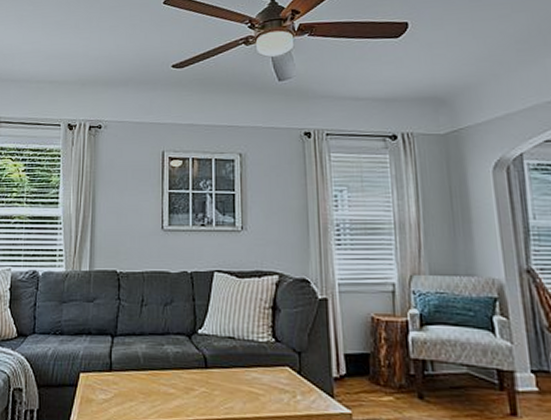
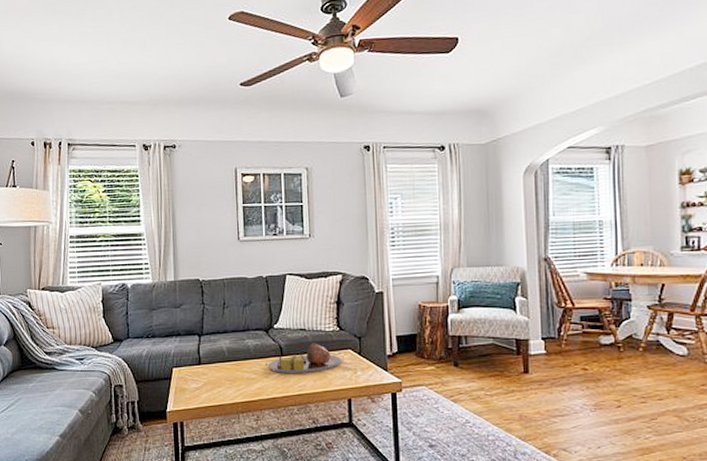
serving tray: none [185,355,280,393] -> present [265,343,344,374]

